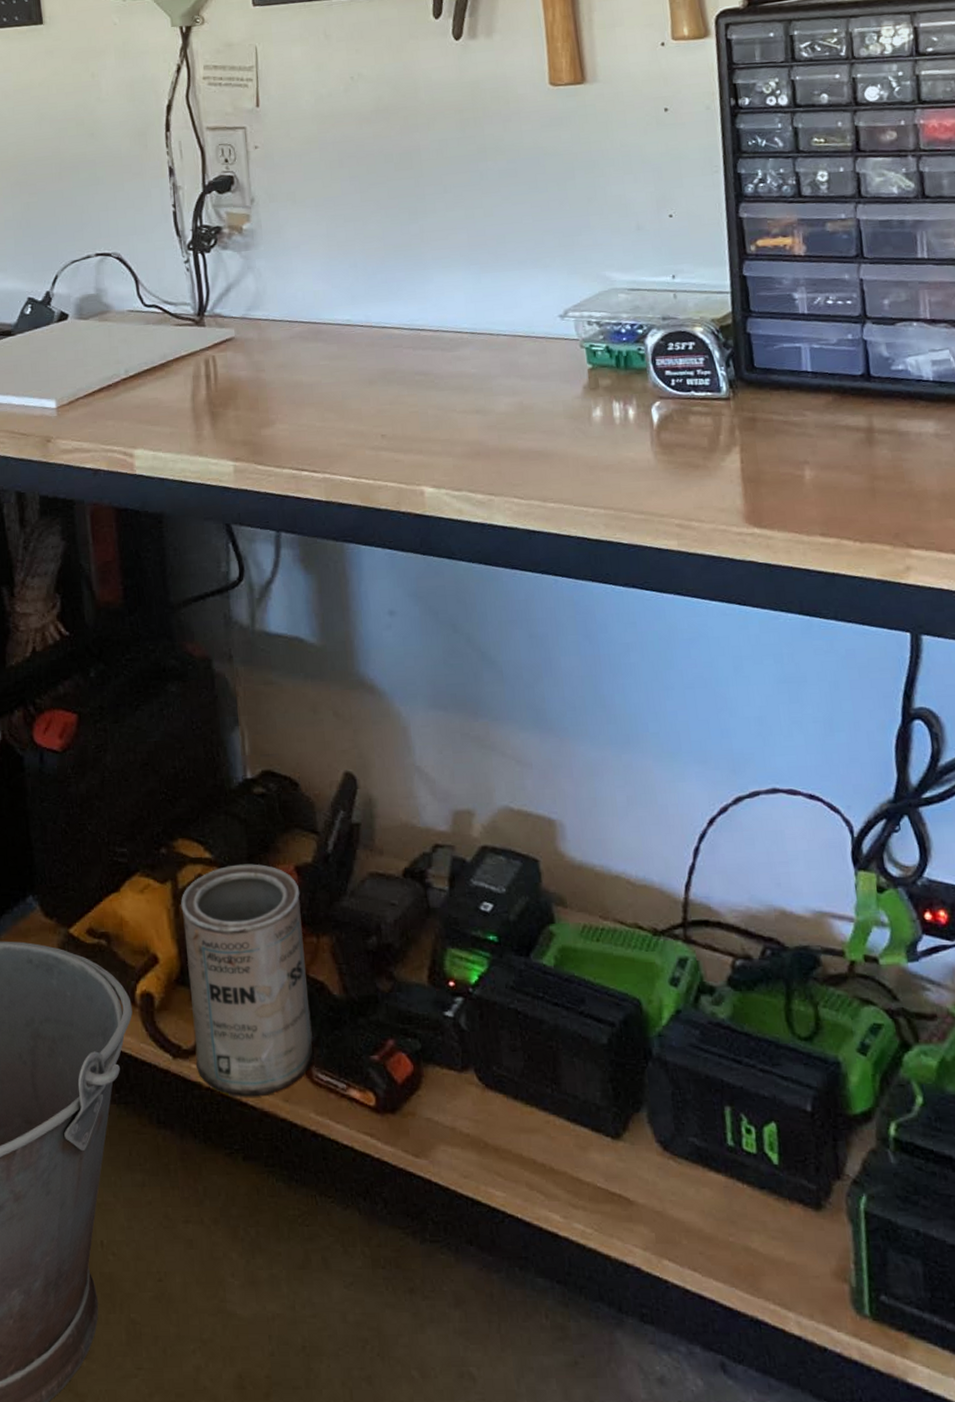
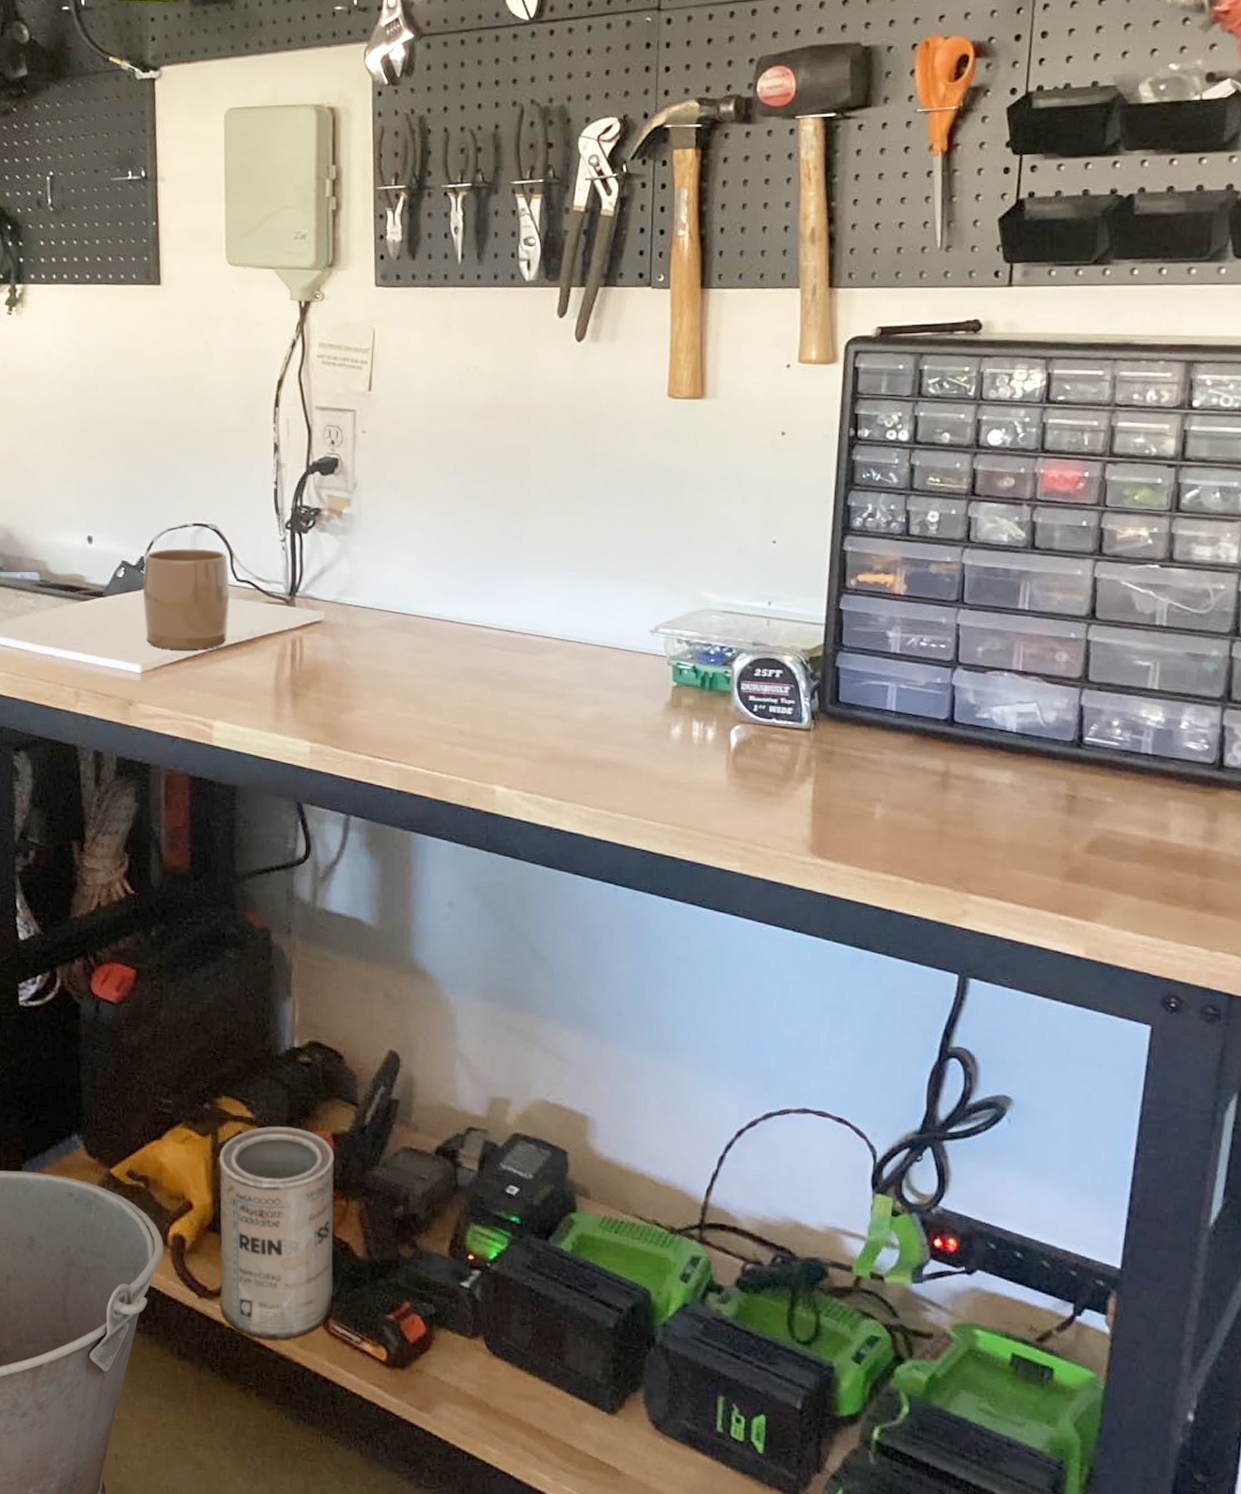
mug: none [50,278,140,382] -> present [143,548,230,650]

